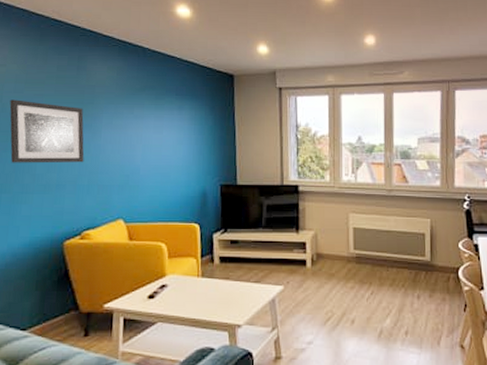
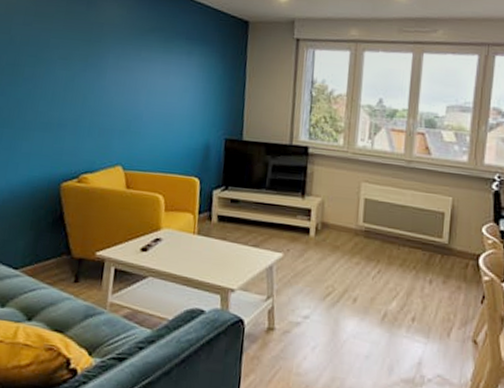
wall art: present [9,99,85,163] -> none [15,32,90,103]

